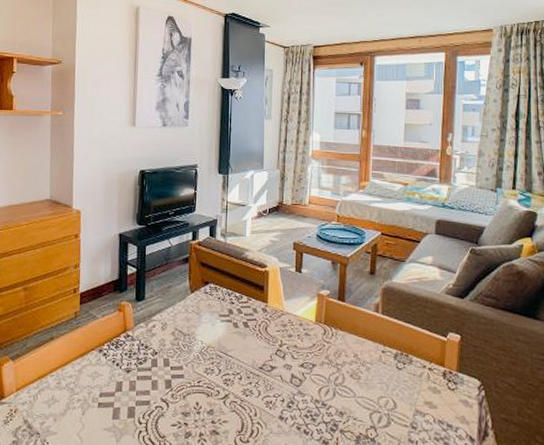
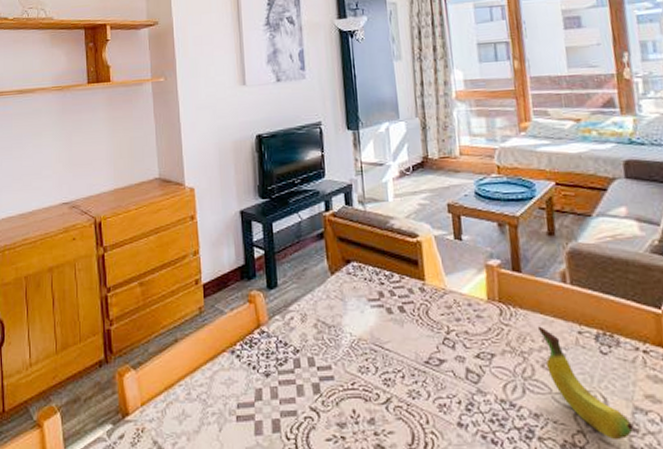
fruit: none [351,345,412,435] -> present [537,326,633,441]

